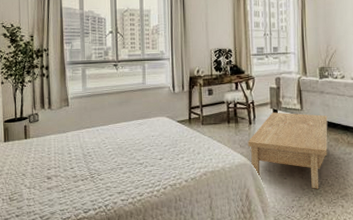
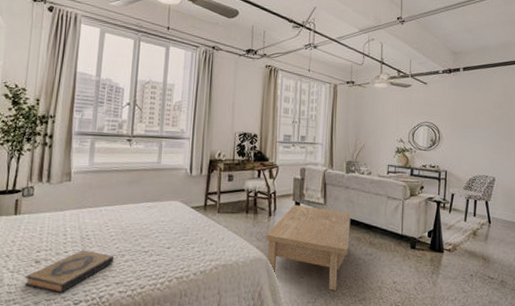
hardback book: none [41,165,114,203] -> present [25,250,115,293]

